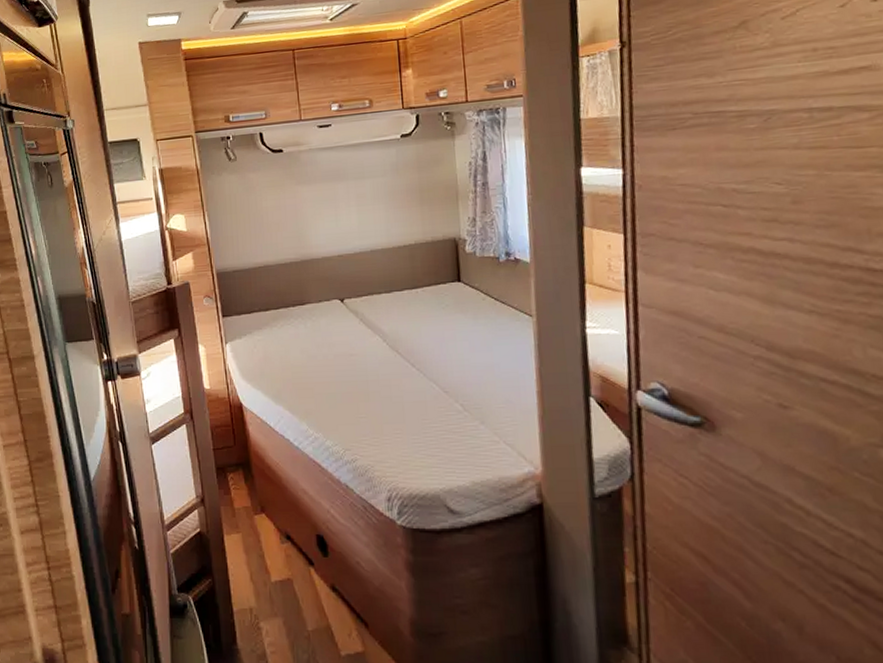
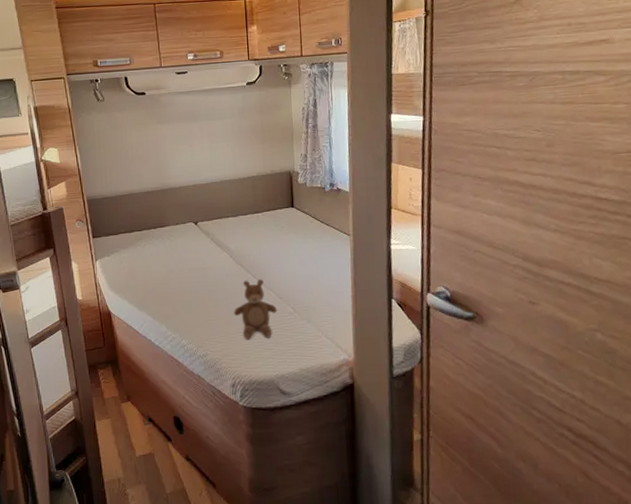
bear: none [387,369,443,443] -> present [233,279,278,339]

